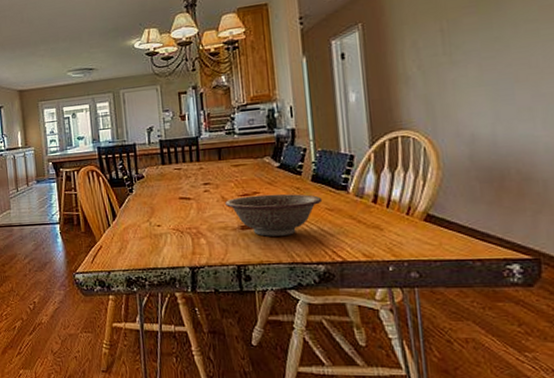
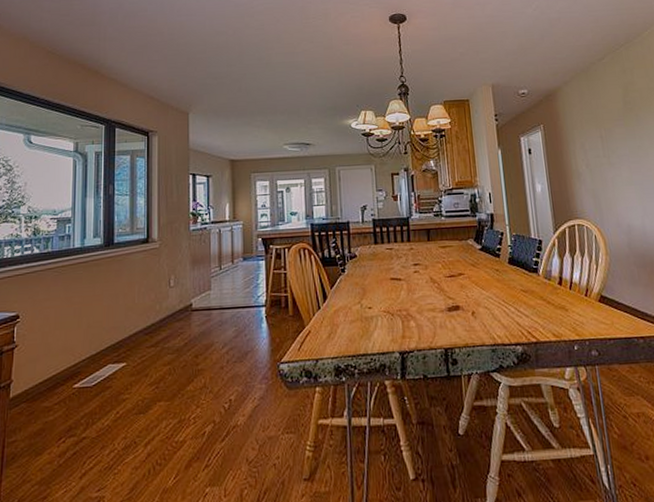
decorative bowl: present [225,193,323,237] -> none [433,275,518,318]

